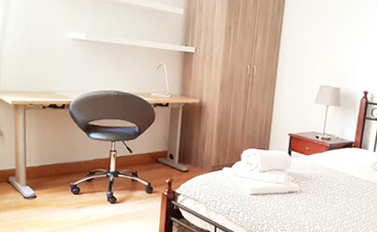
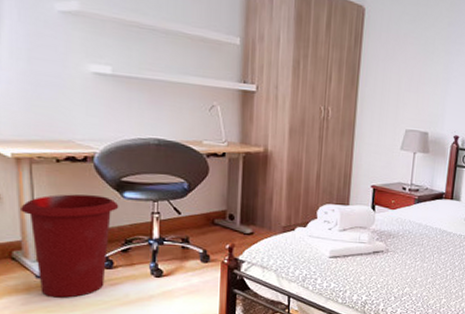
waste bin: none [16,133,86,216] -> present [21,194,119,298]

